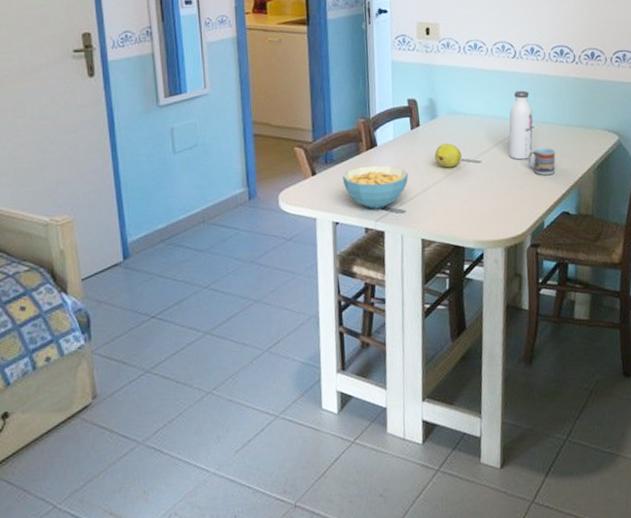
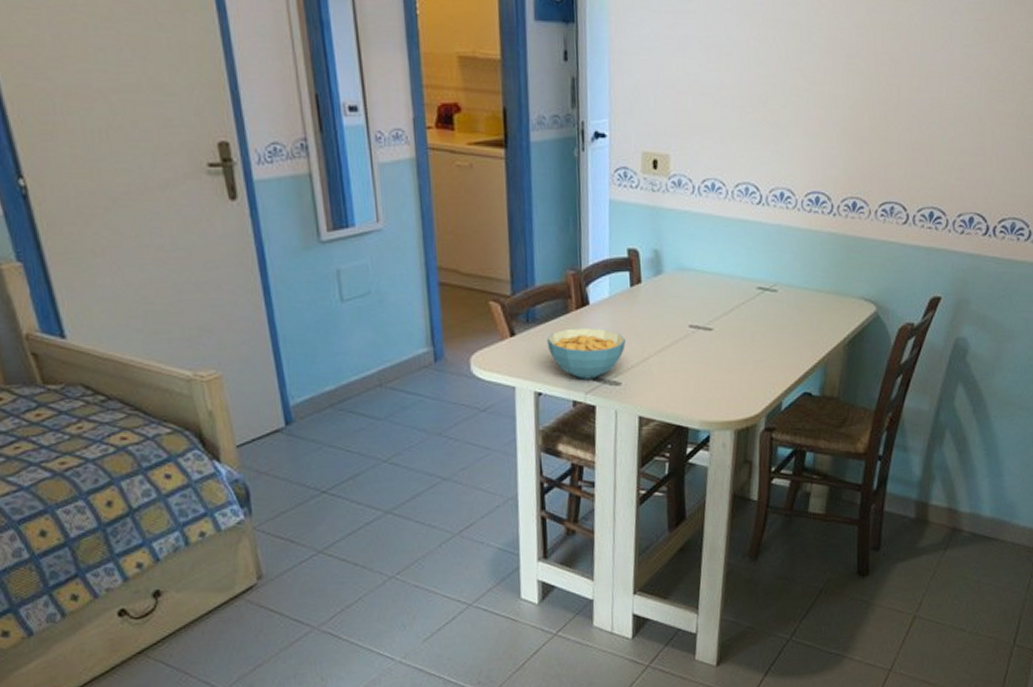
fruit: present [434,142,462,168] -> none [657,304,691,335]
water bottle: present [508,90,533,160] -> none [746,245,778,329]
cup: present [527,147,556,176] -> none [767,315,801,350]

